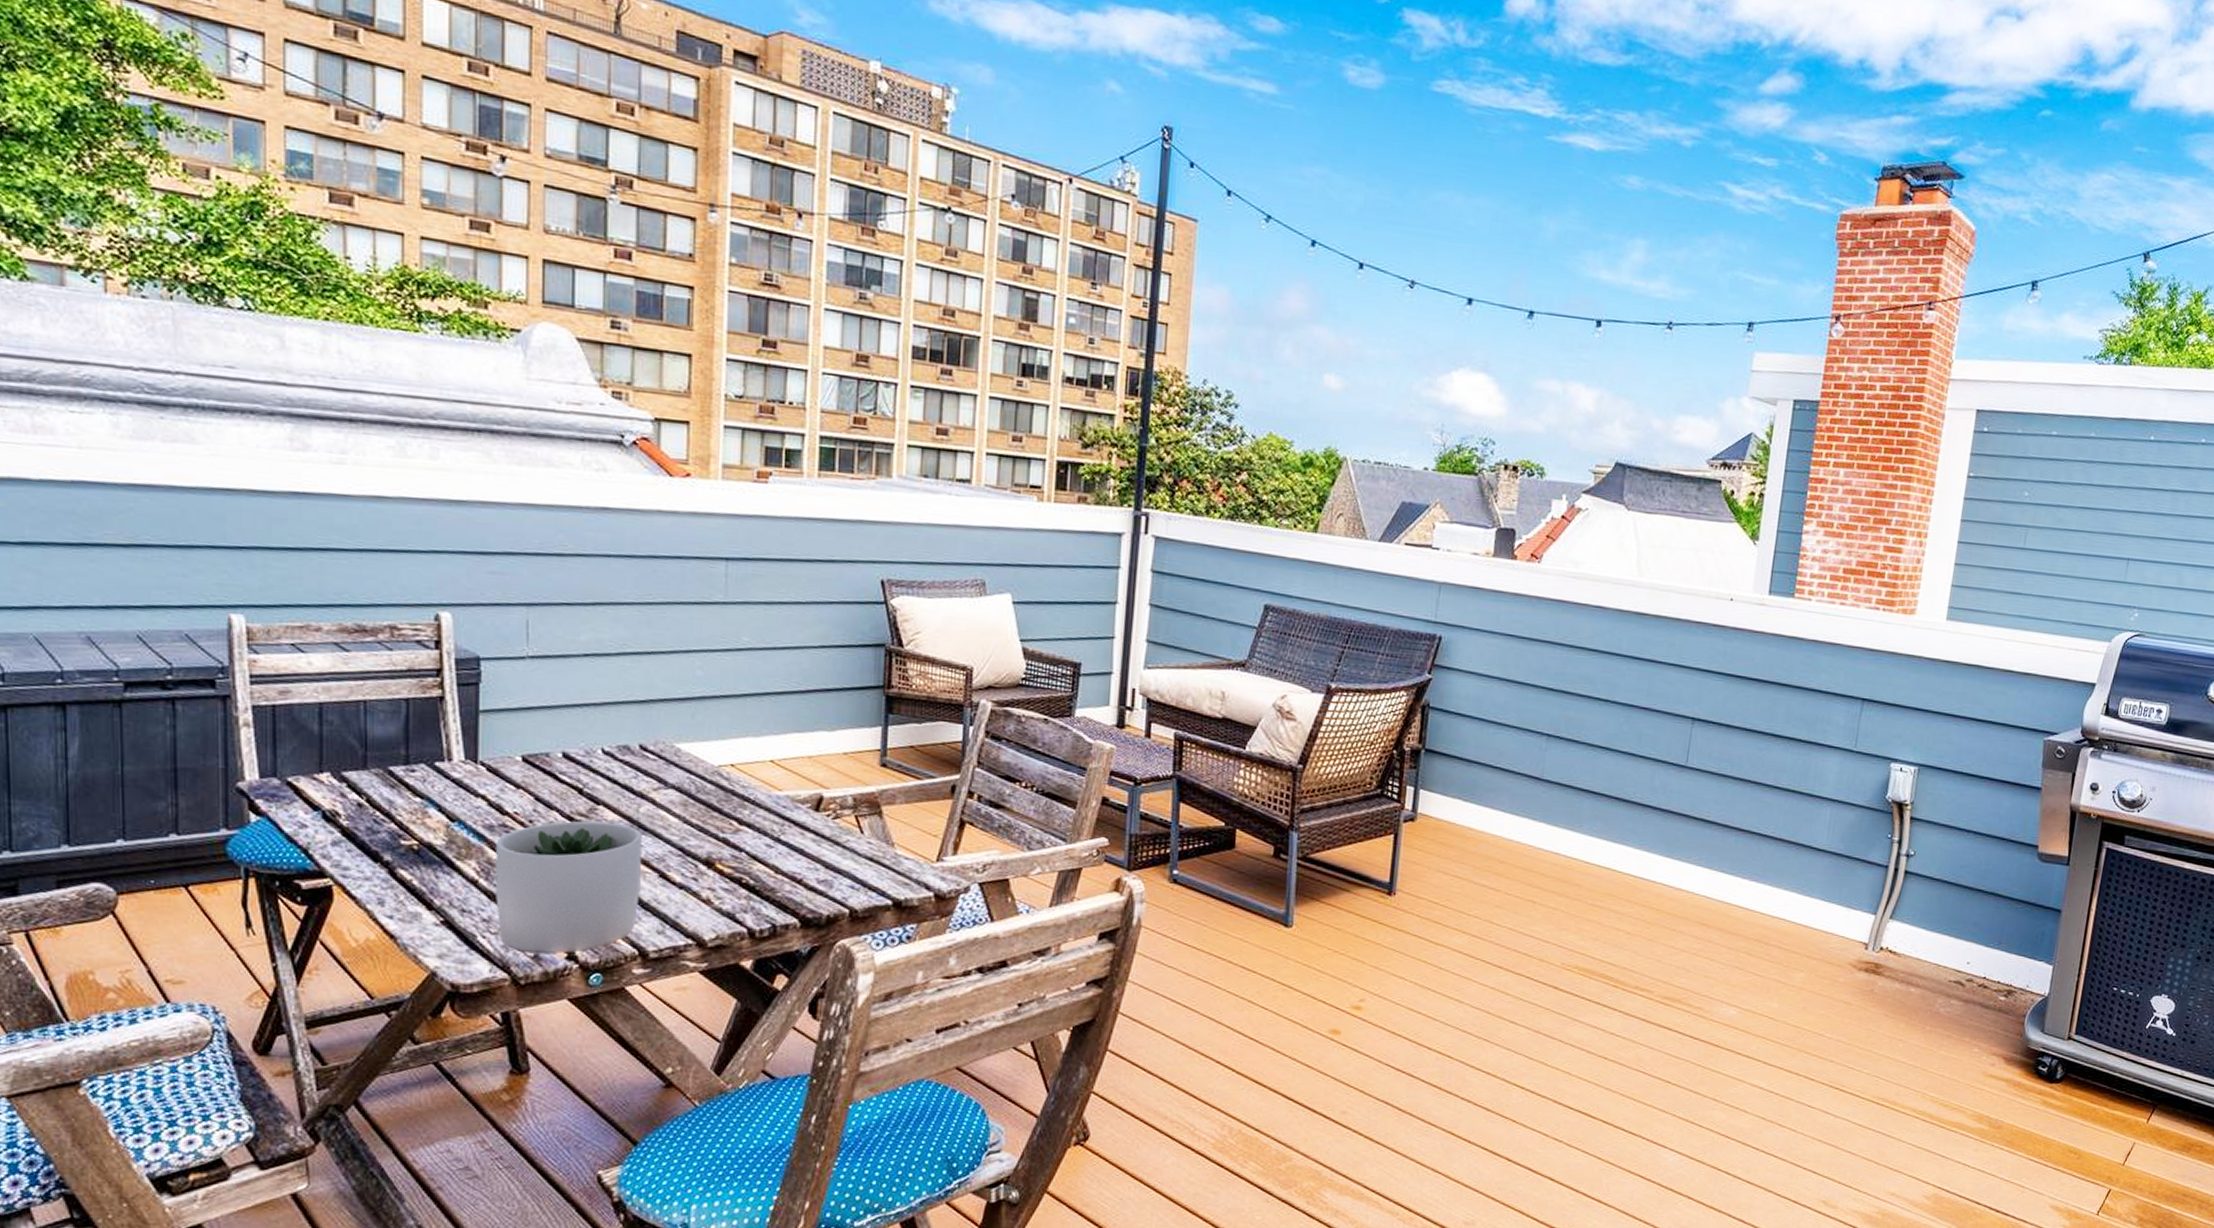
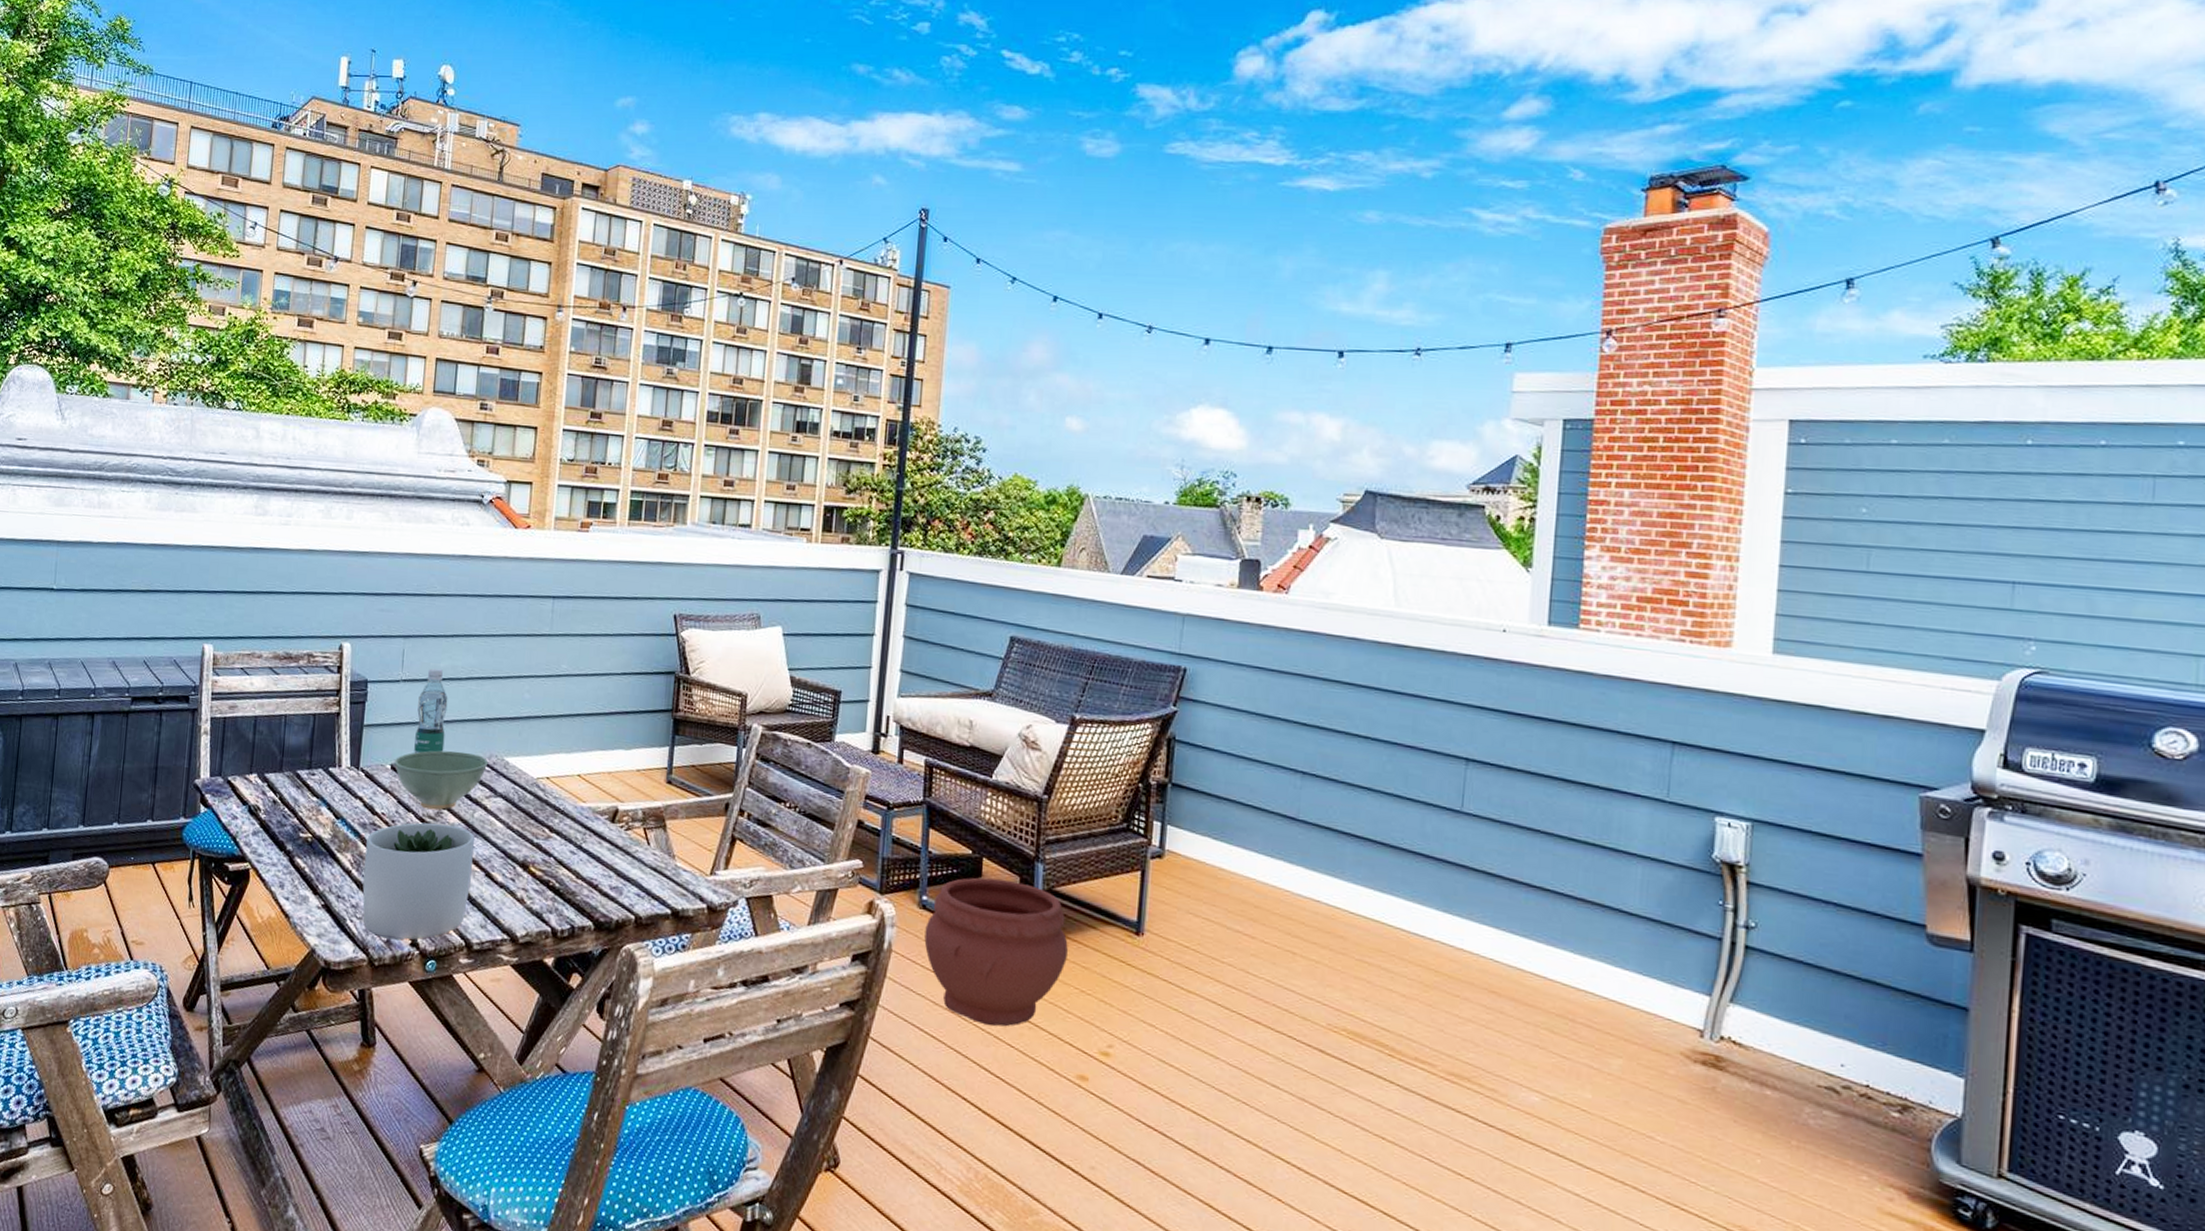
bowl: none [526,737,654,807] -> present [394,750,489,810]
bottle: none [552,642,594,742] -> present [414,668,448,754]
planter pot: none [1175,849,1322,991] -> present [924,877,1068,1027]

